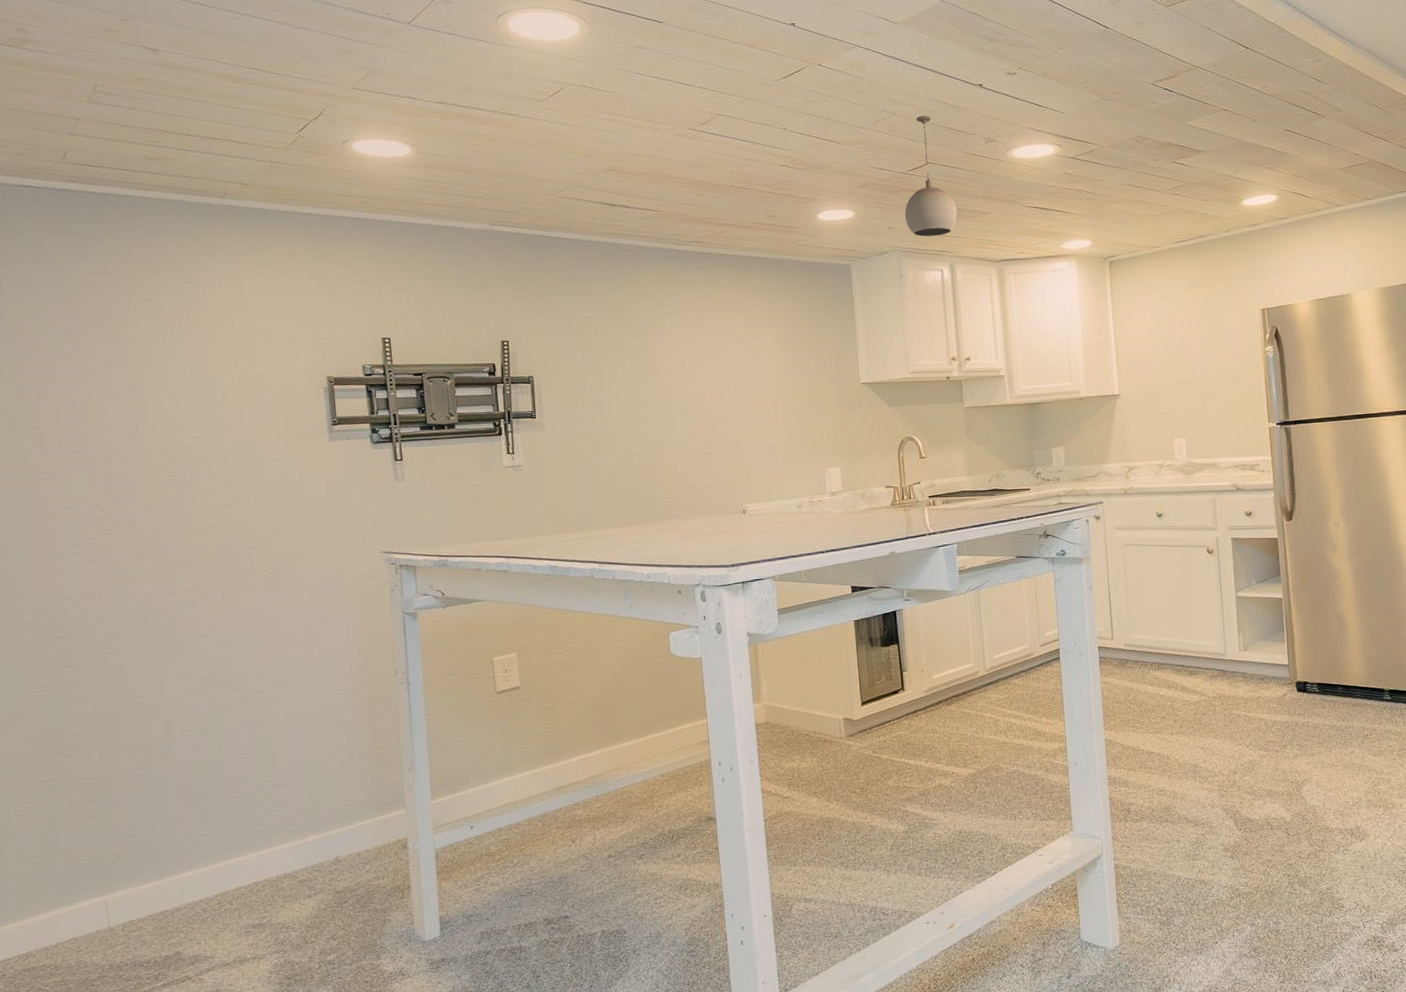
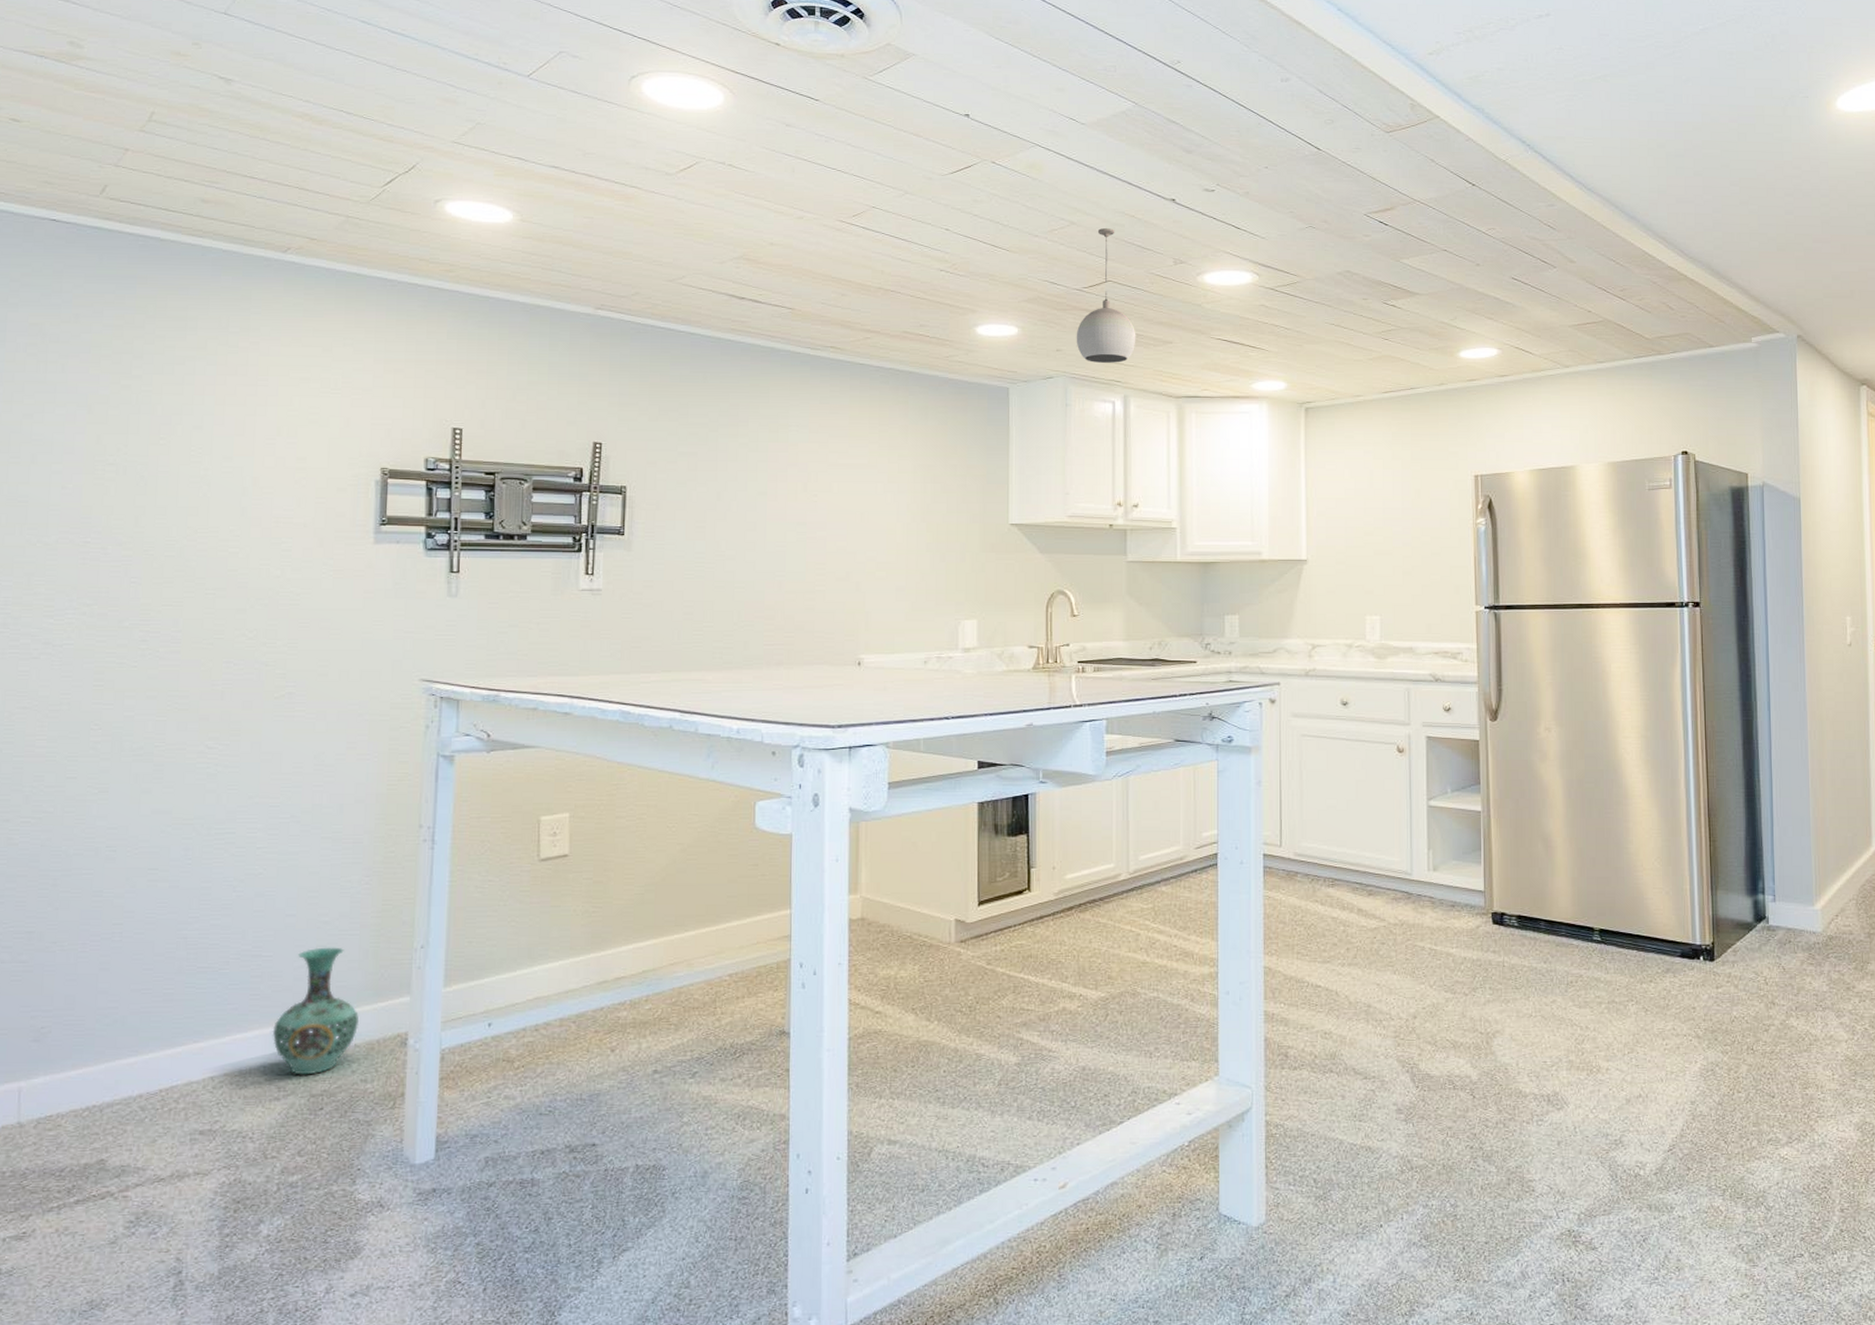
vase: none [298,774,367,877] -> present [272,947,359,1075]

